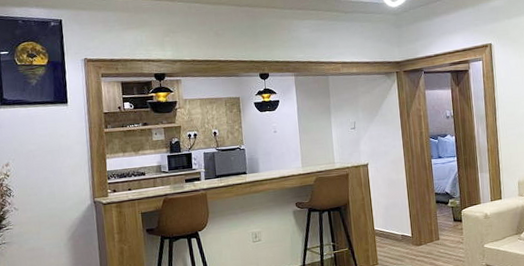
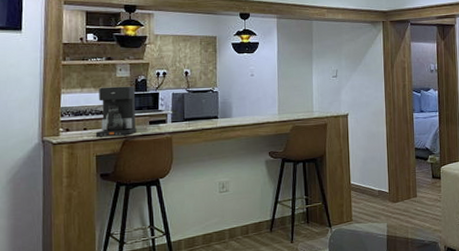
coffee maker: none [138,148,175,197] -> present [95,86,137,139]

